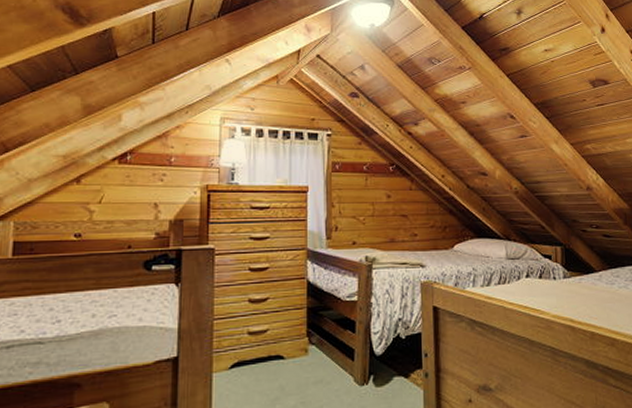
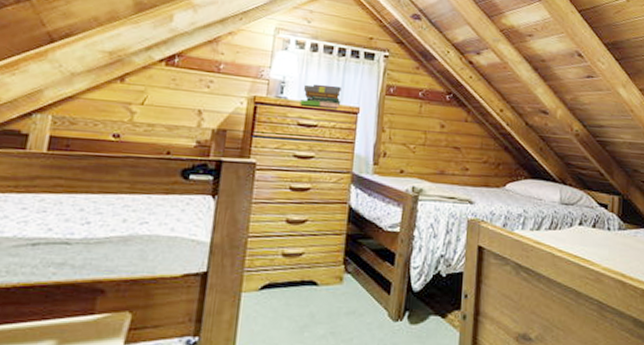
books: none [251,167,289,191] -> present [300,83,341,110]

